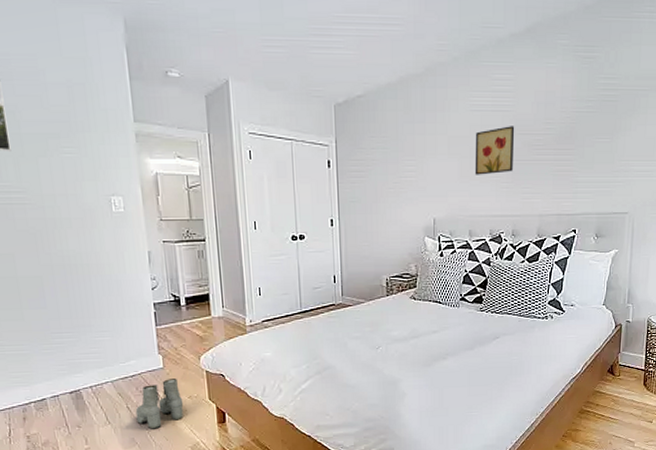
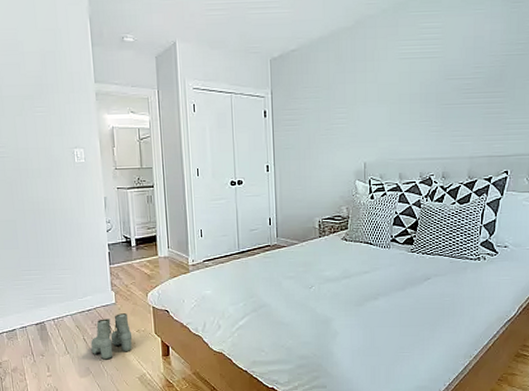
wall art: present [474,126,515,175] -> none [404,71,444,120]

